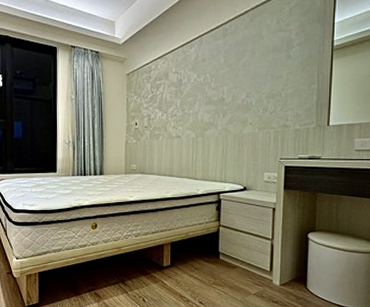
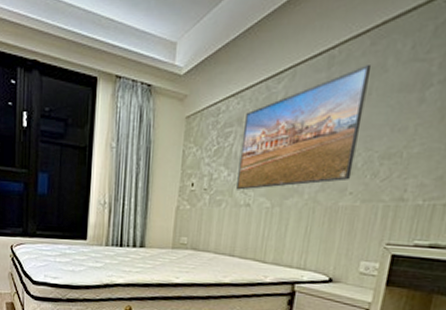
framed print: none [169,35,253,126] -> present [236,65,372,190]

